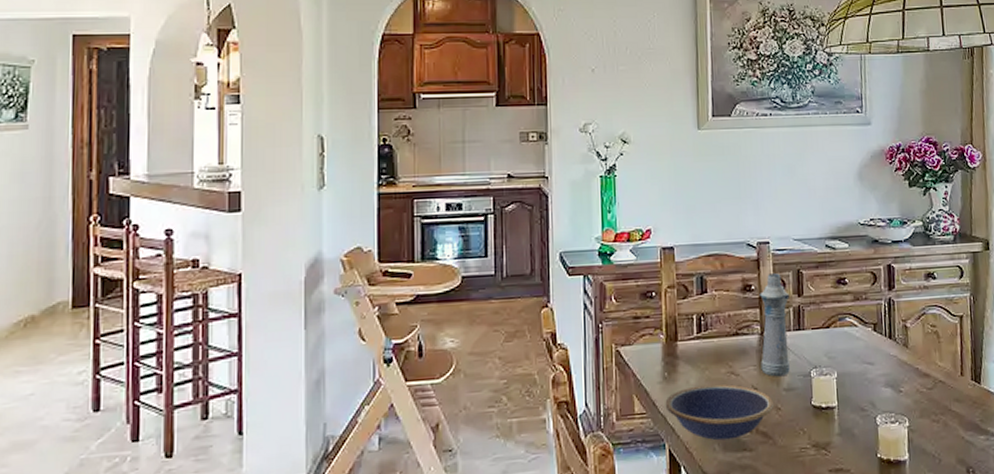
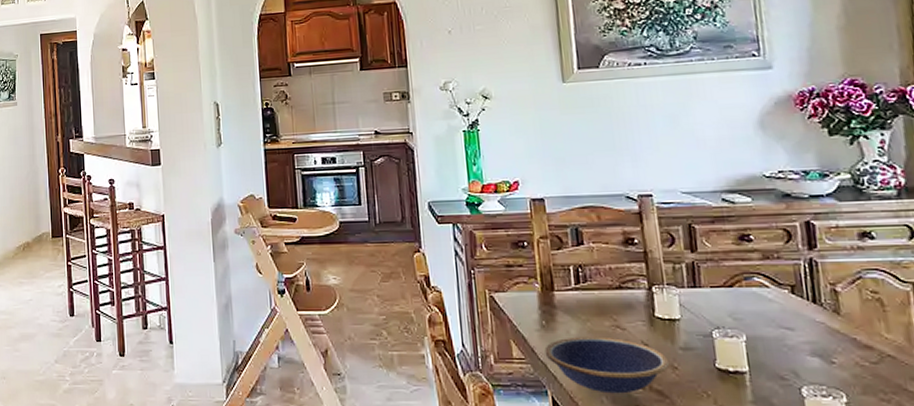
bottle: present [760,273,791,377] -> none [644,227,688,335]

